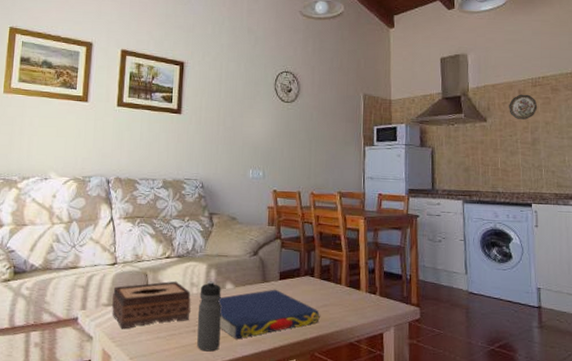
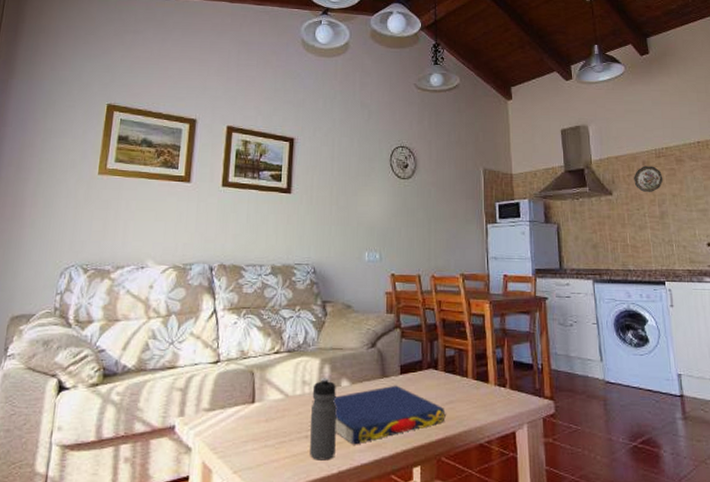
tissue box: present [112,281,191,329] -> none [213,379,303,438]

